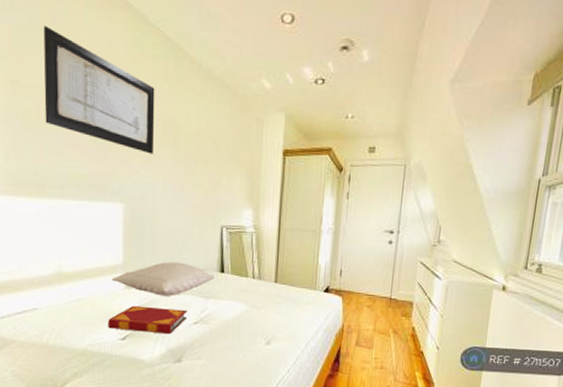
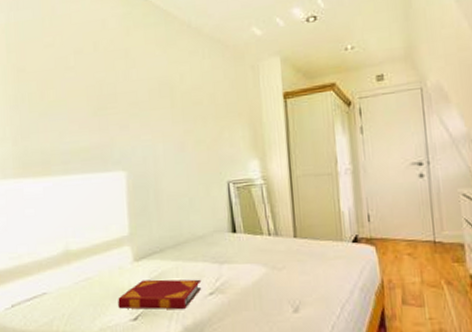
wall art: present [43,26,155,154] -> none [44,16,152,118]
pillow: present [111,262,215,296] -> none [119,226,227,266]

